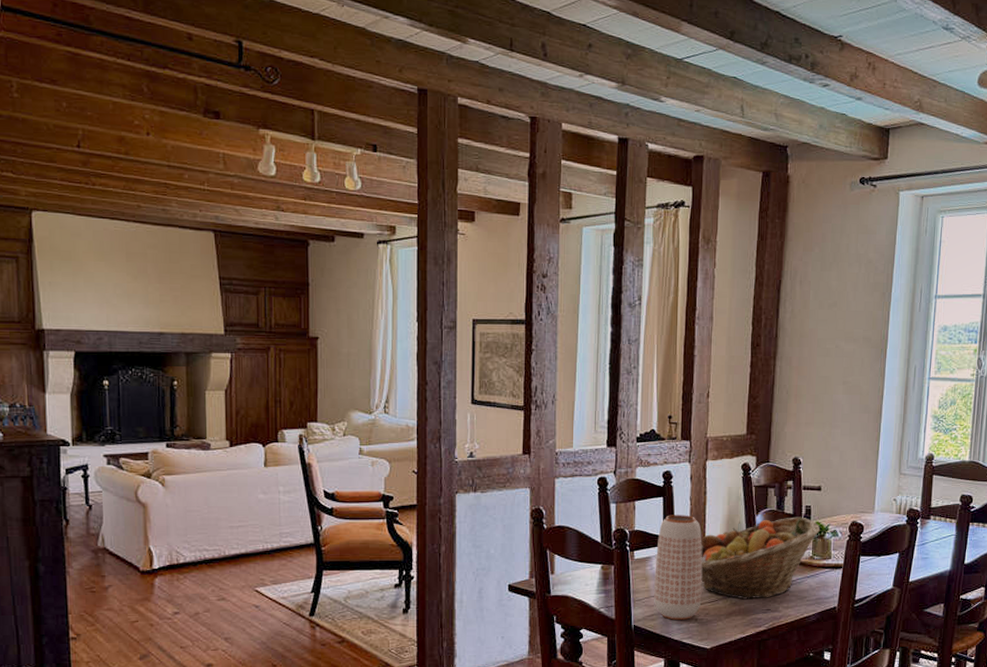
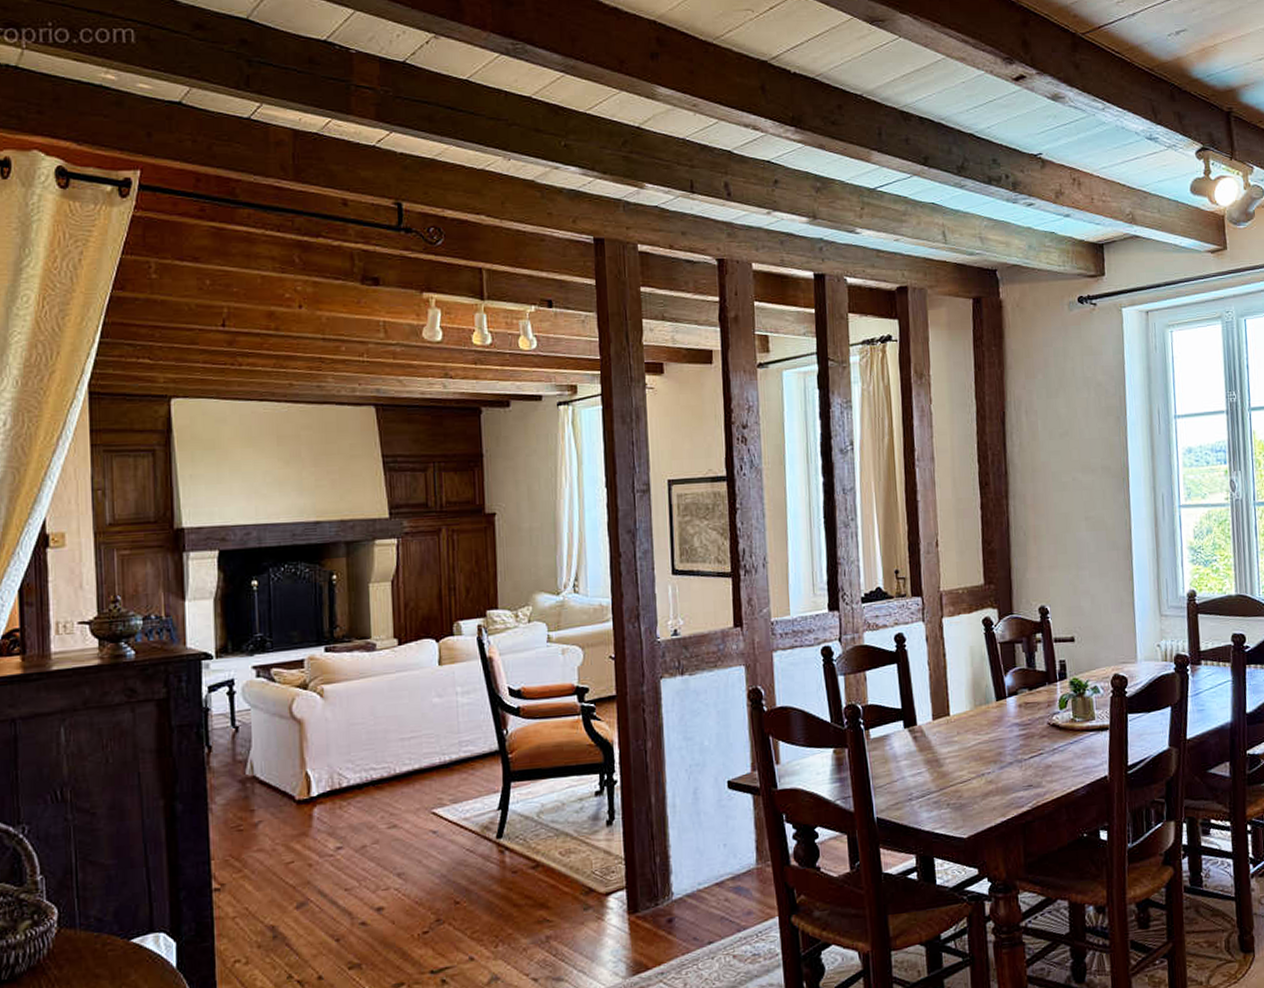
vase: present [654,515,703,620] -> none [895,682,953,807]
fruit basket: present [701,517,821,600] -> none [945,673,1079,776]

